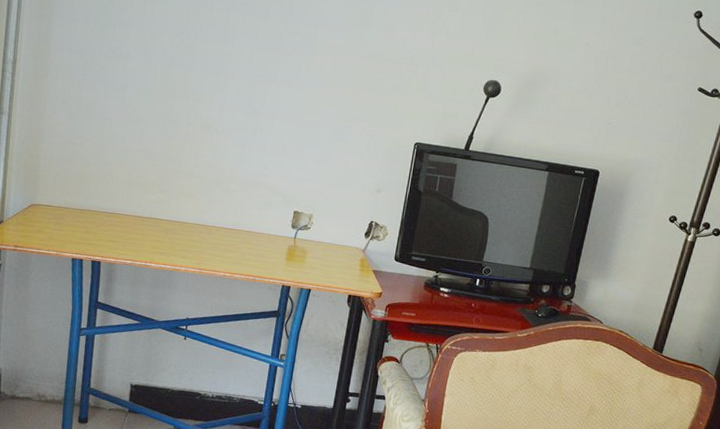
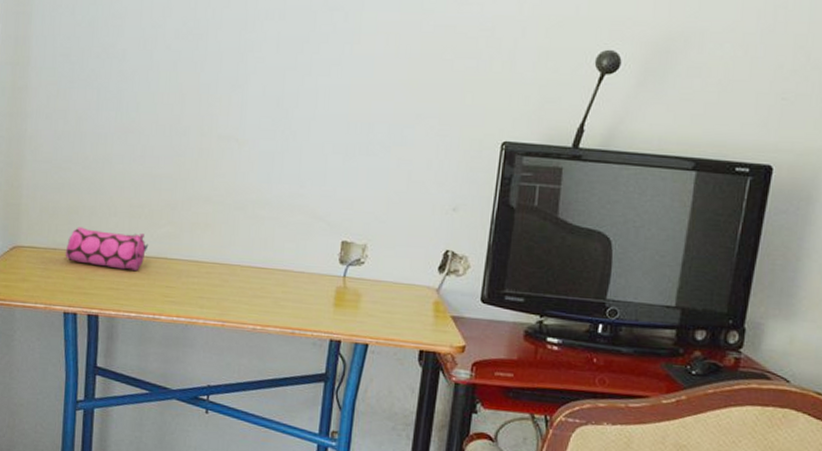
pencil case: none [74,191,143,227] -> present [65,227,149,271]

